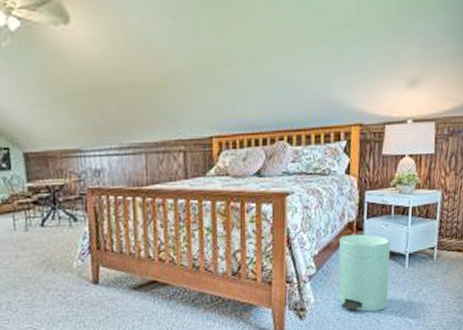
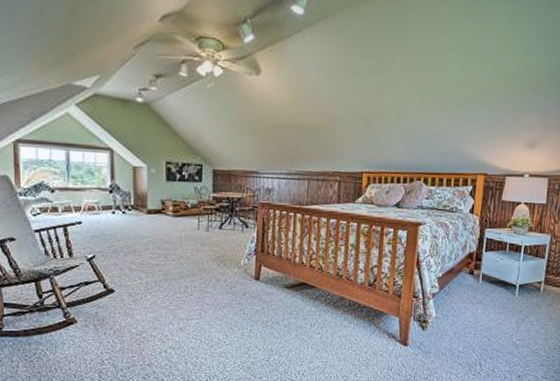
trash can: present [337,233,390,312] -> none [455,263,504,331]

